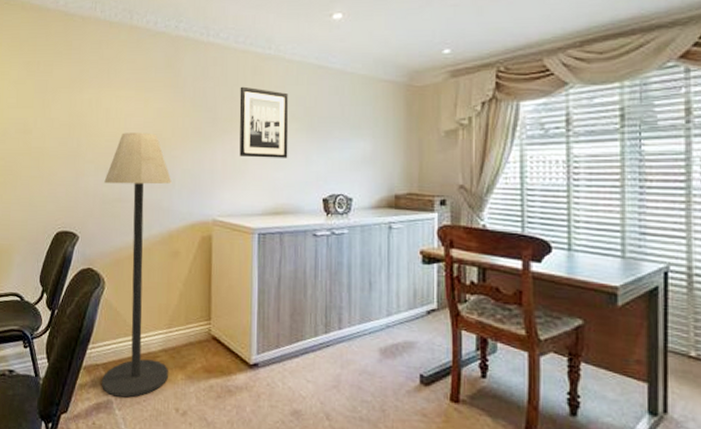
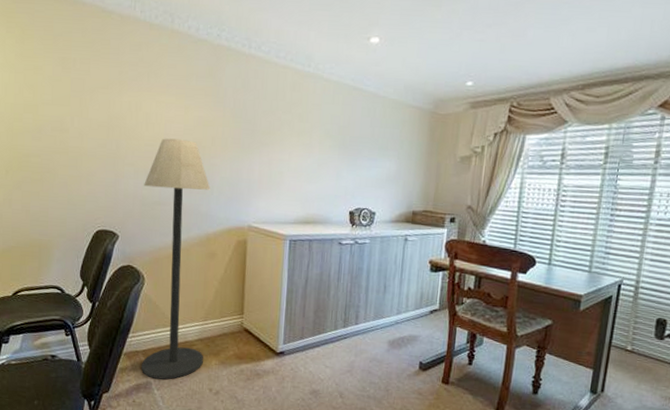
wall art: present [239,86,289,158] -> none [275,101,324,173]

